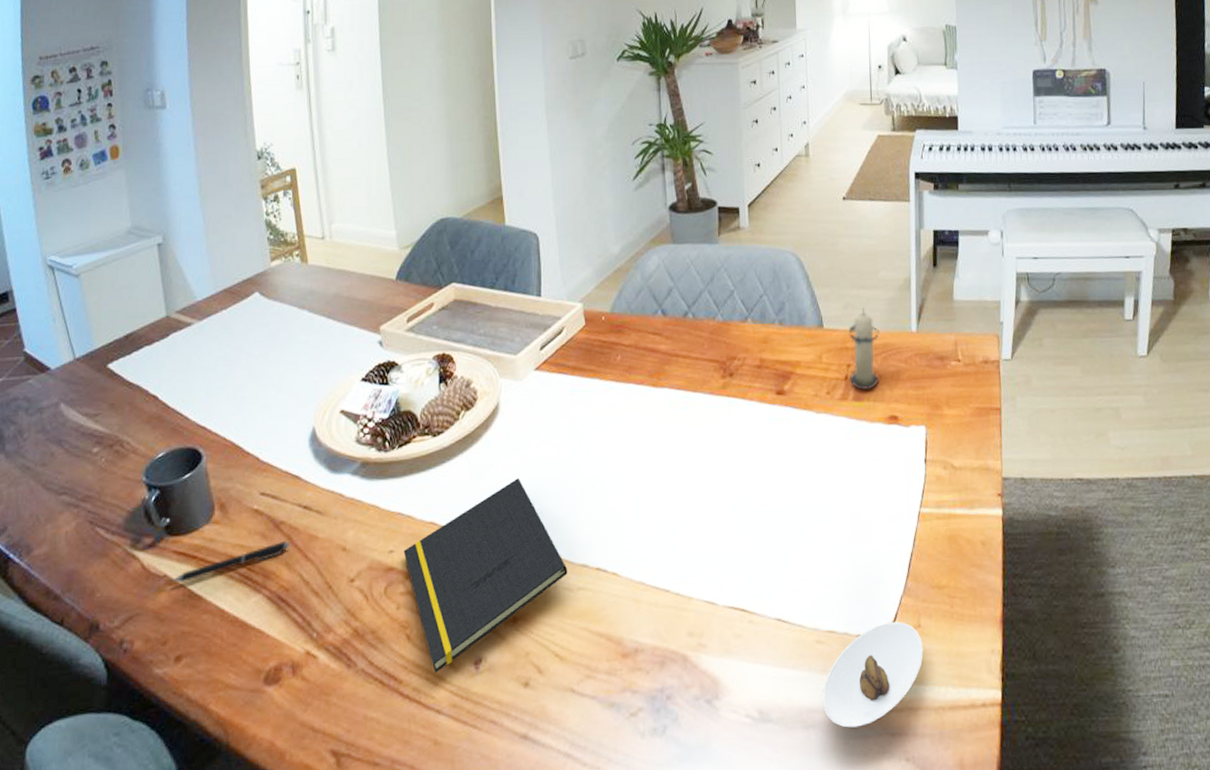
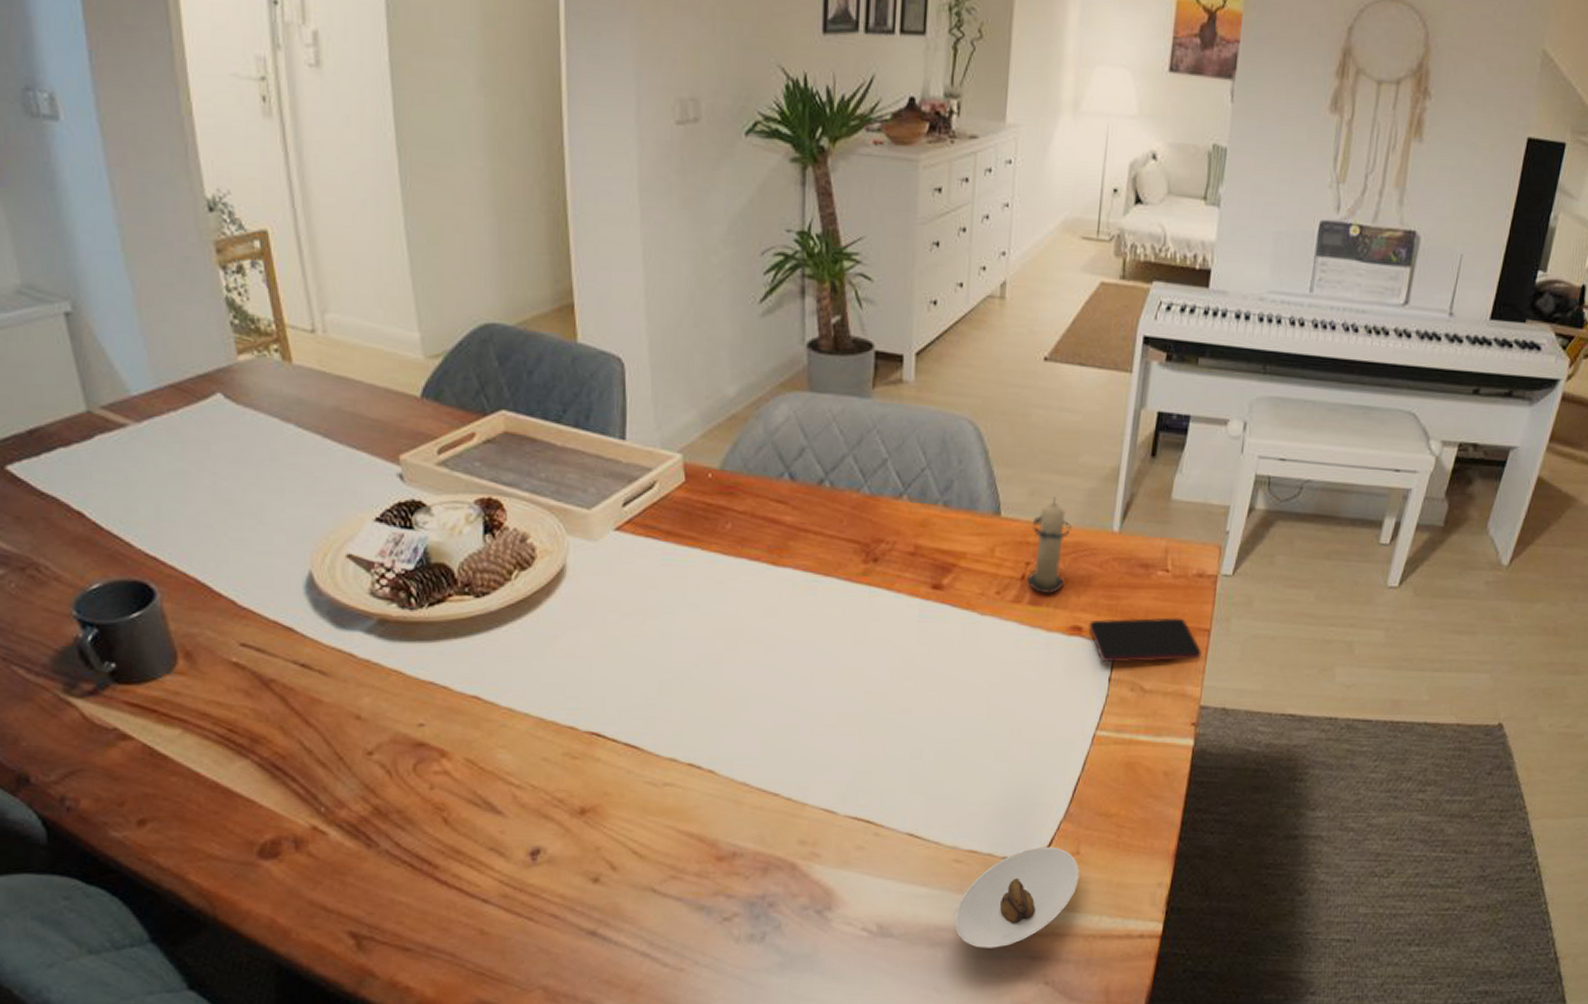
pen: present [170,540,290,583] -> none [123,701,284,738]
notepad: present [403,478,568,673] -> none [437,656,652,861]
smartphone: none [903,400,997,446] -> present [1088,617,1202,663]

